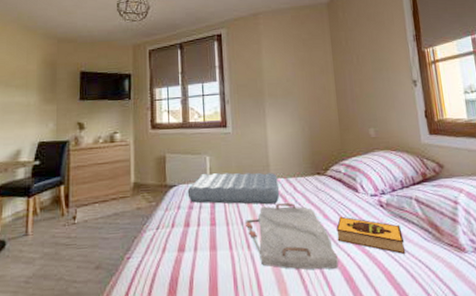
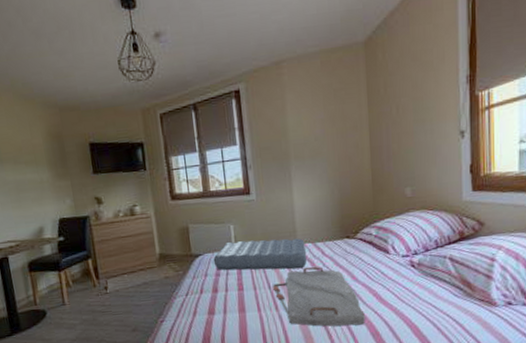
hardback book: present [336,216,406,254] -> none [364,277,434,310]

